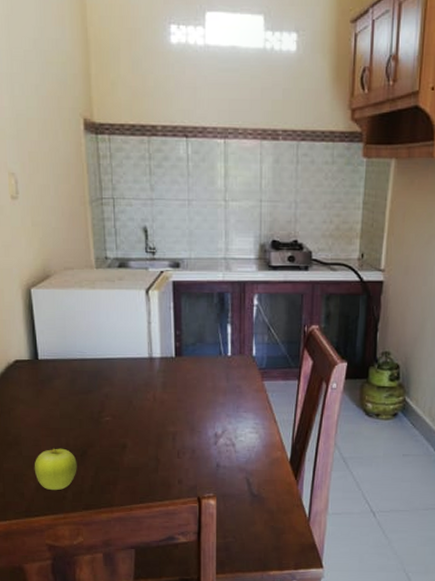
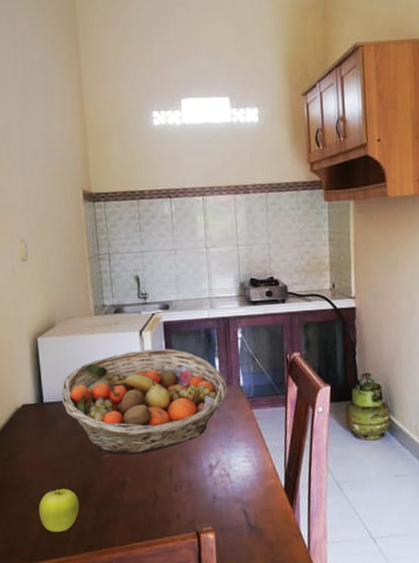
fruit basket: none [58,309,238,419] -> present [61,349,227,455]

